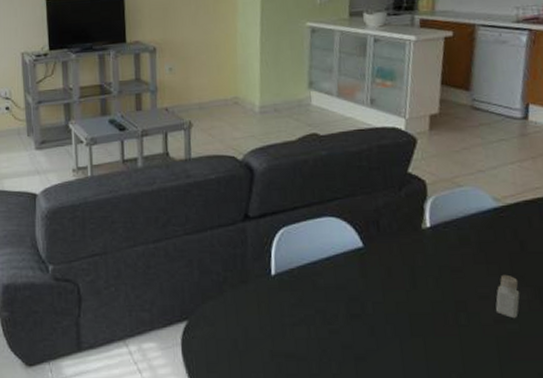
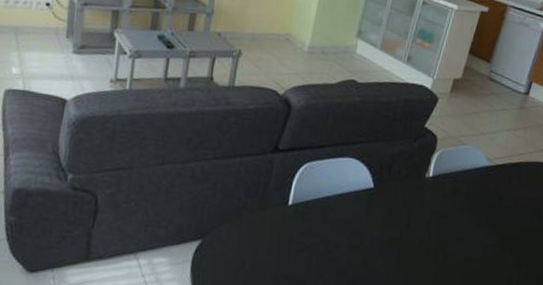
pepper shaker: present [496,274,520,319] -> none [468,222,490,260]

